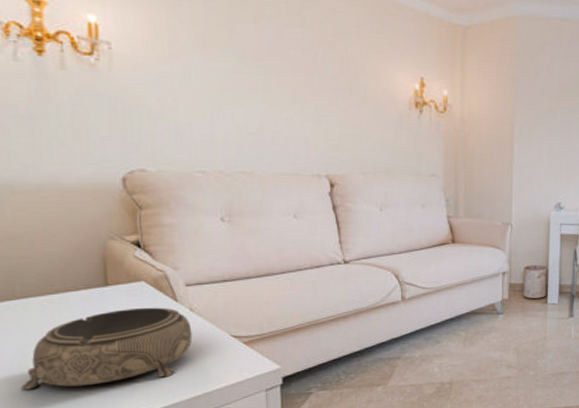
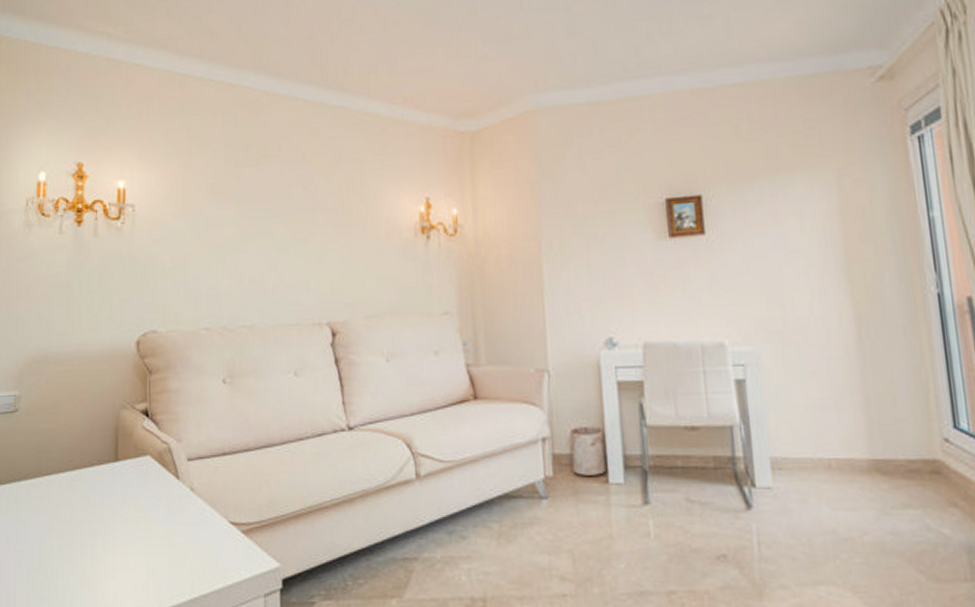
decorative bowl: present [21,307,193,390] -> none [37,486,192,580]

